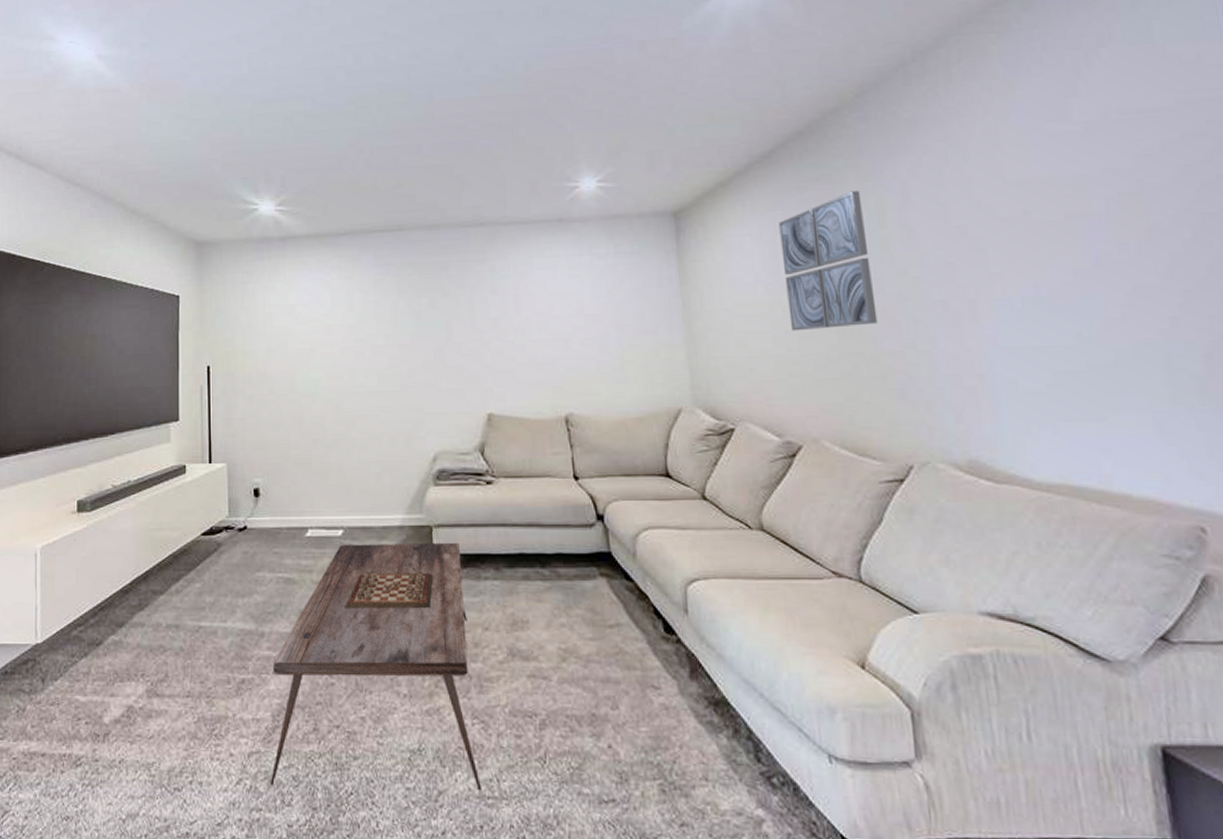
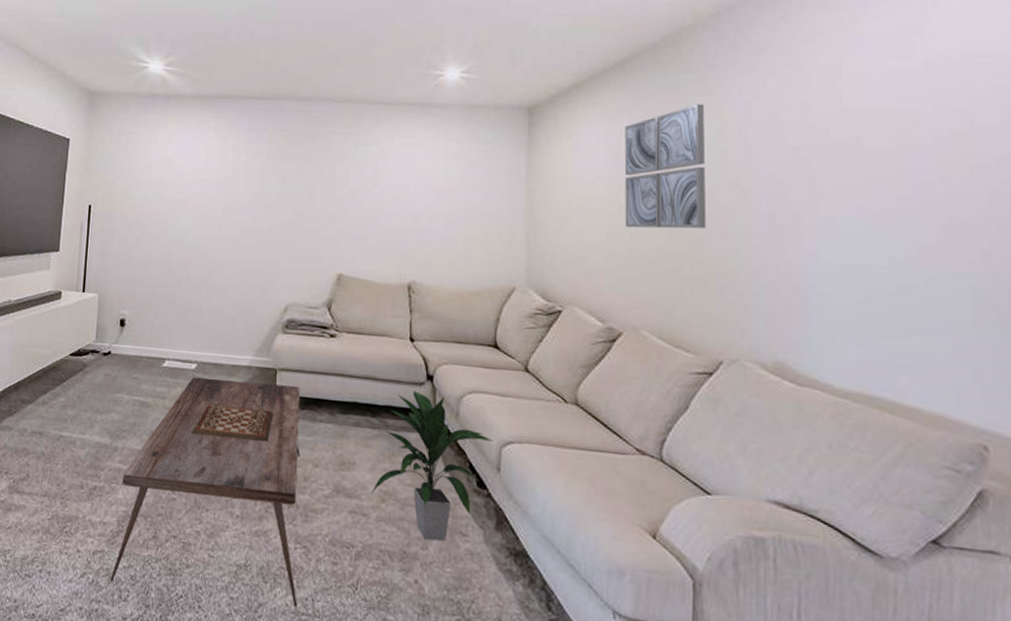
indoor plant: none [548,534,677,698] -> present [370,390,494,541]

